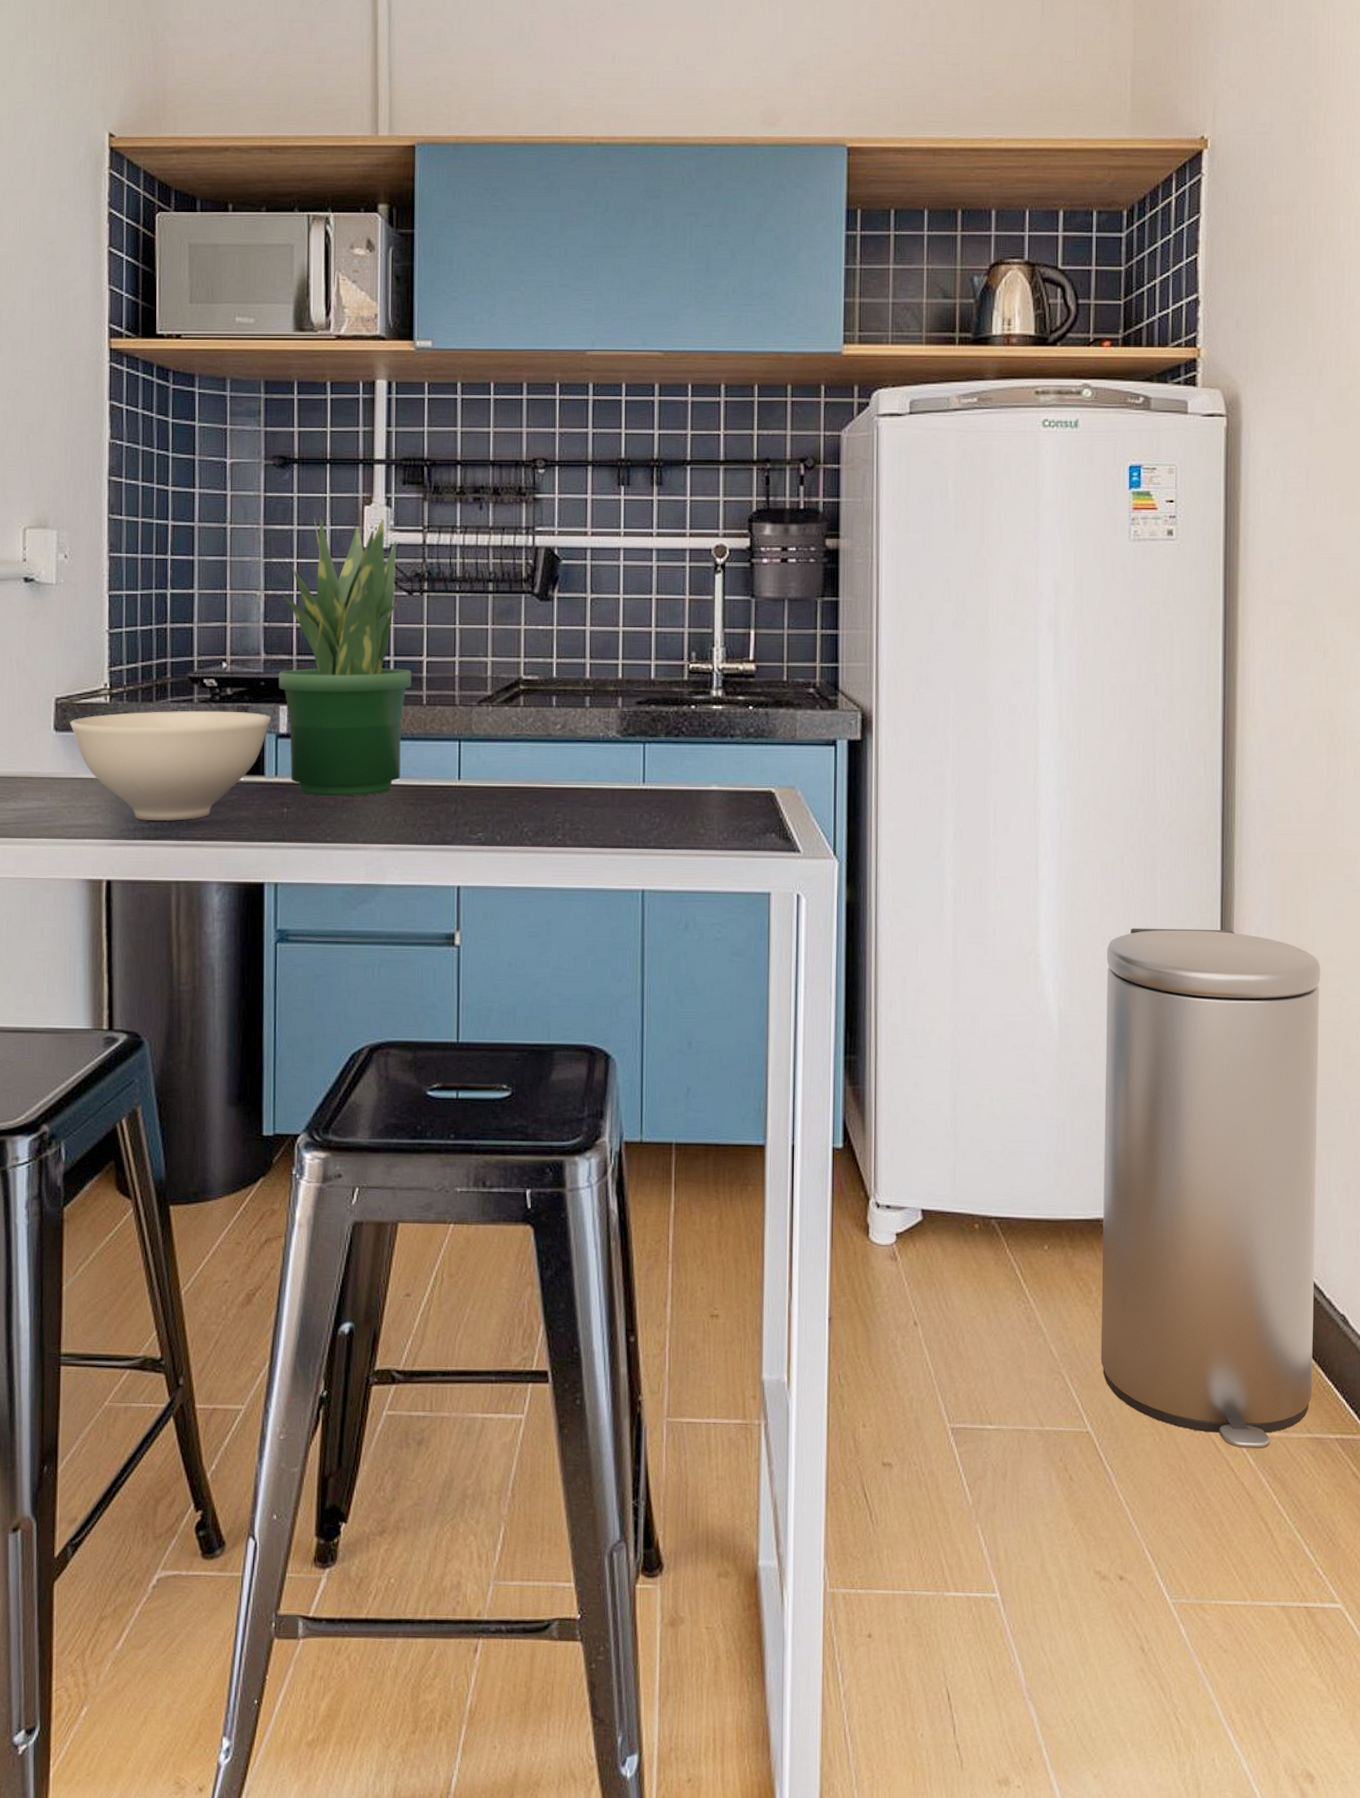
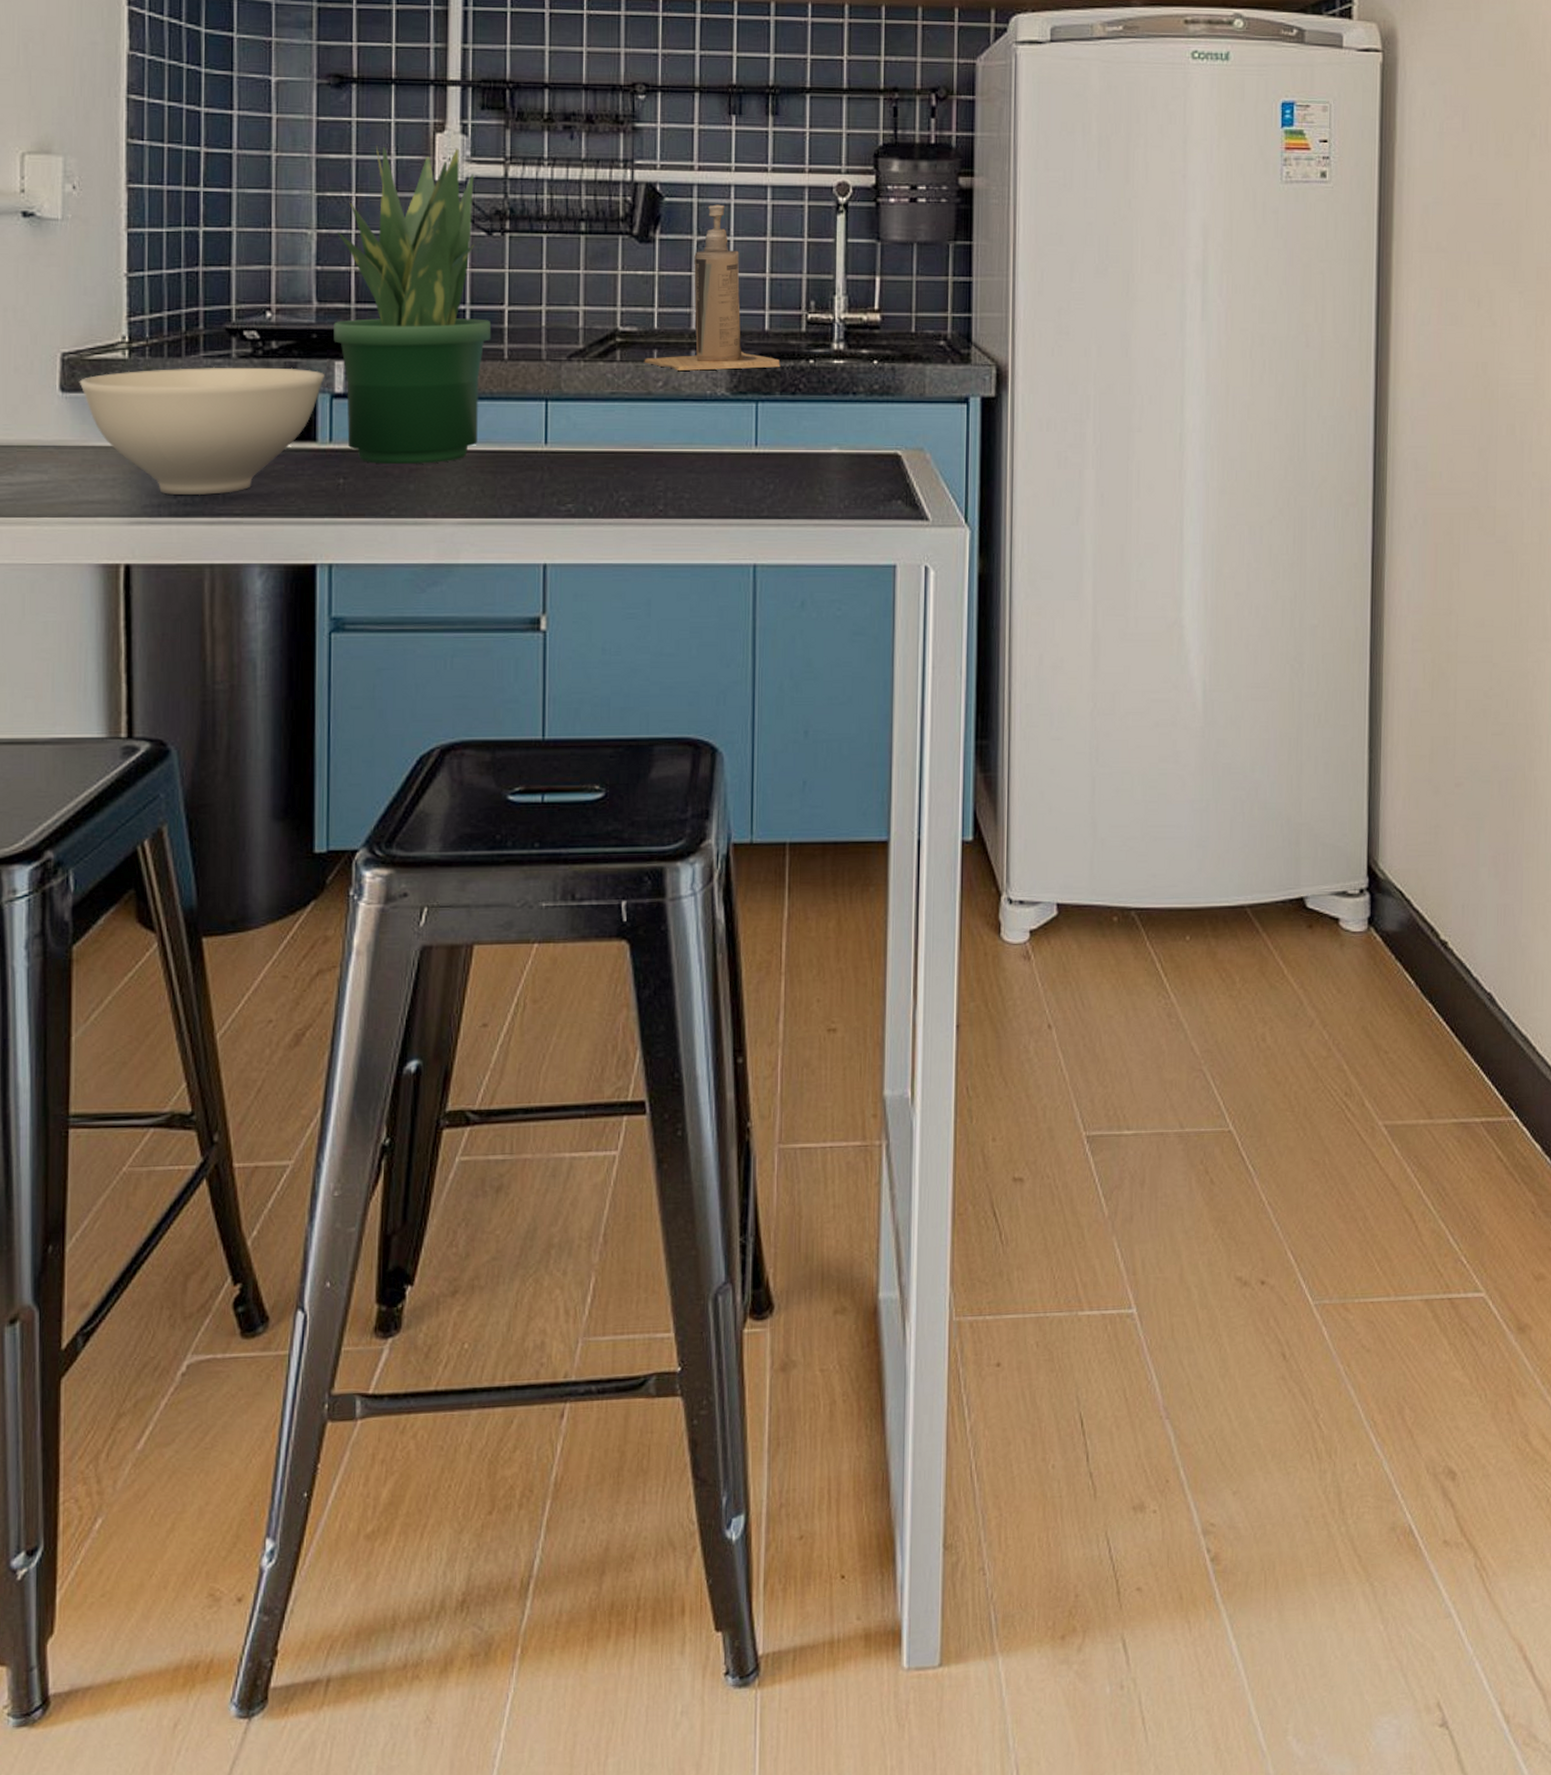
soap dispenser: none [544,566,665,715] -> present [644,204,781,371]
pedal bin: present [1100,928,1321,1449] -> none [1243,595,1471,1139]

